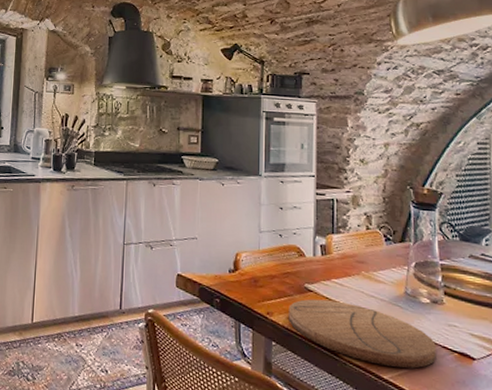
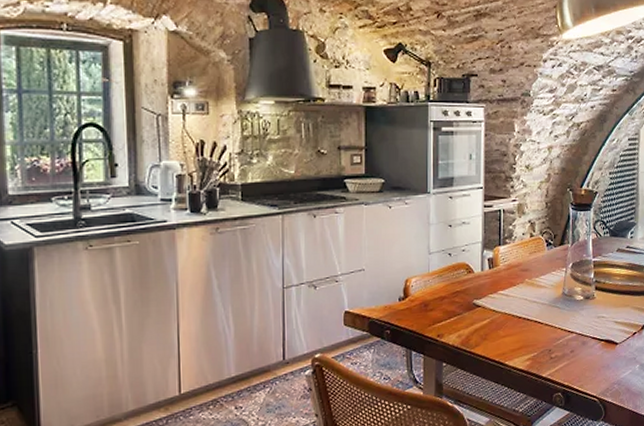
cutting board: present [288,299,436,369] -> none [458,311,587,365]

